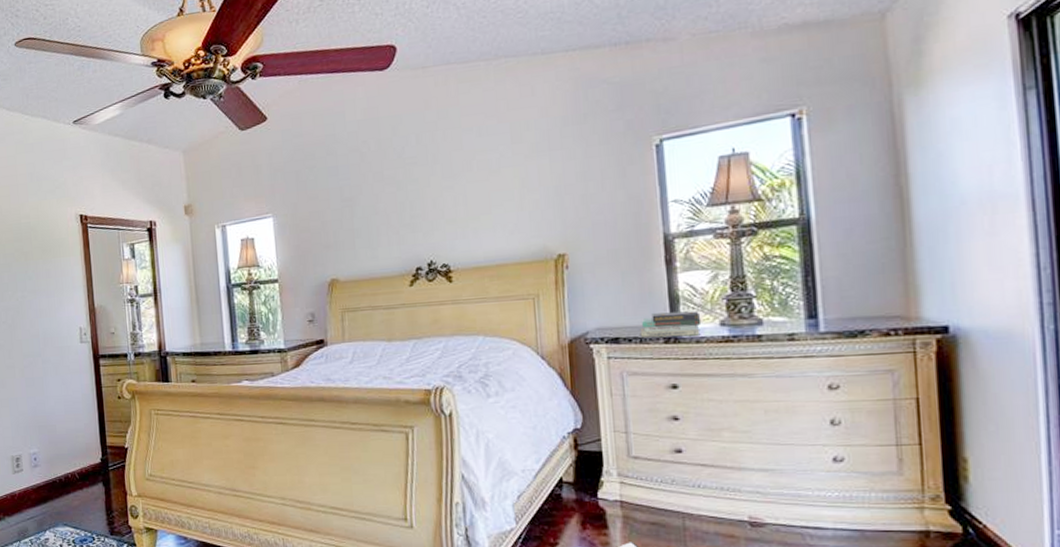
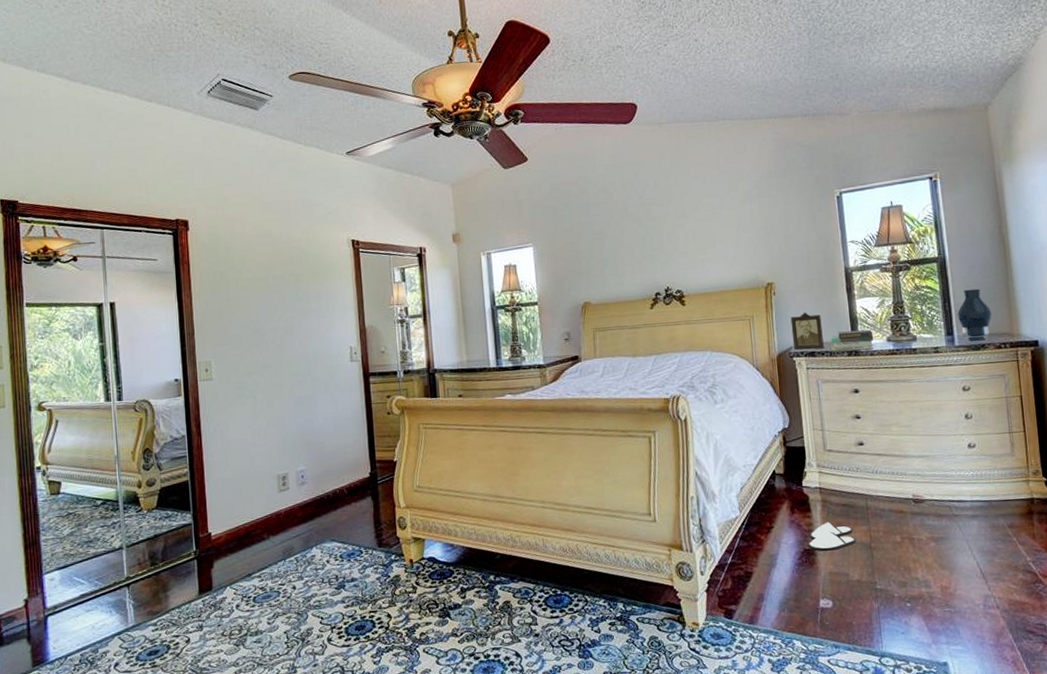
photo frame: none [587,289,632,336] -> present [790,312,824,351]
vase: none [823,258,878,327] -> present [956,288,992,342]

